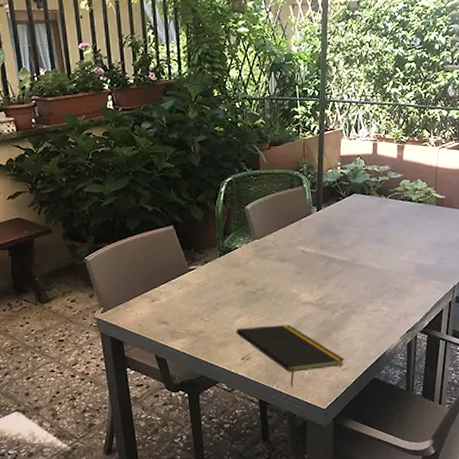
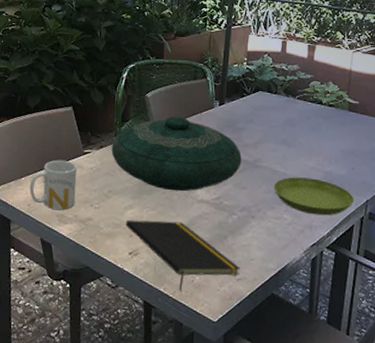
mug: none [138,278,186,326] -> present [29,159,77,210]
decorative bowl: none [216,225,341,297] -> present [111,116,242,192]
saucer: none [371,271,443,304] -> present [274,177,354,216]

